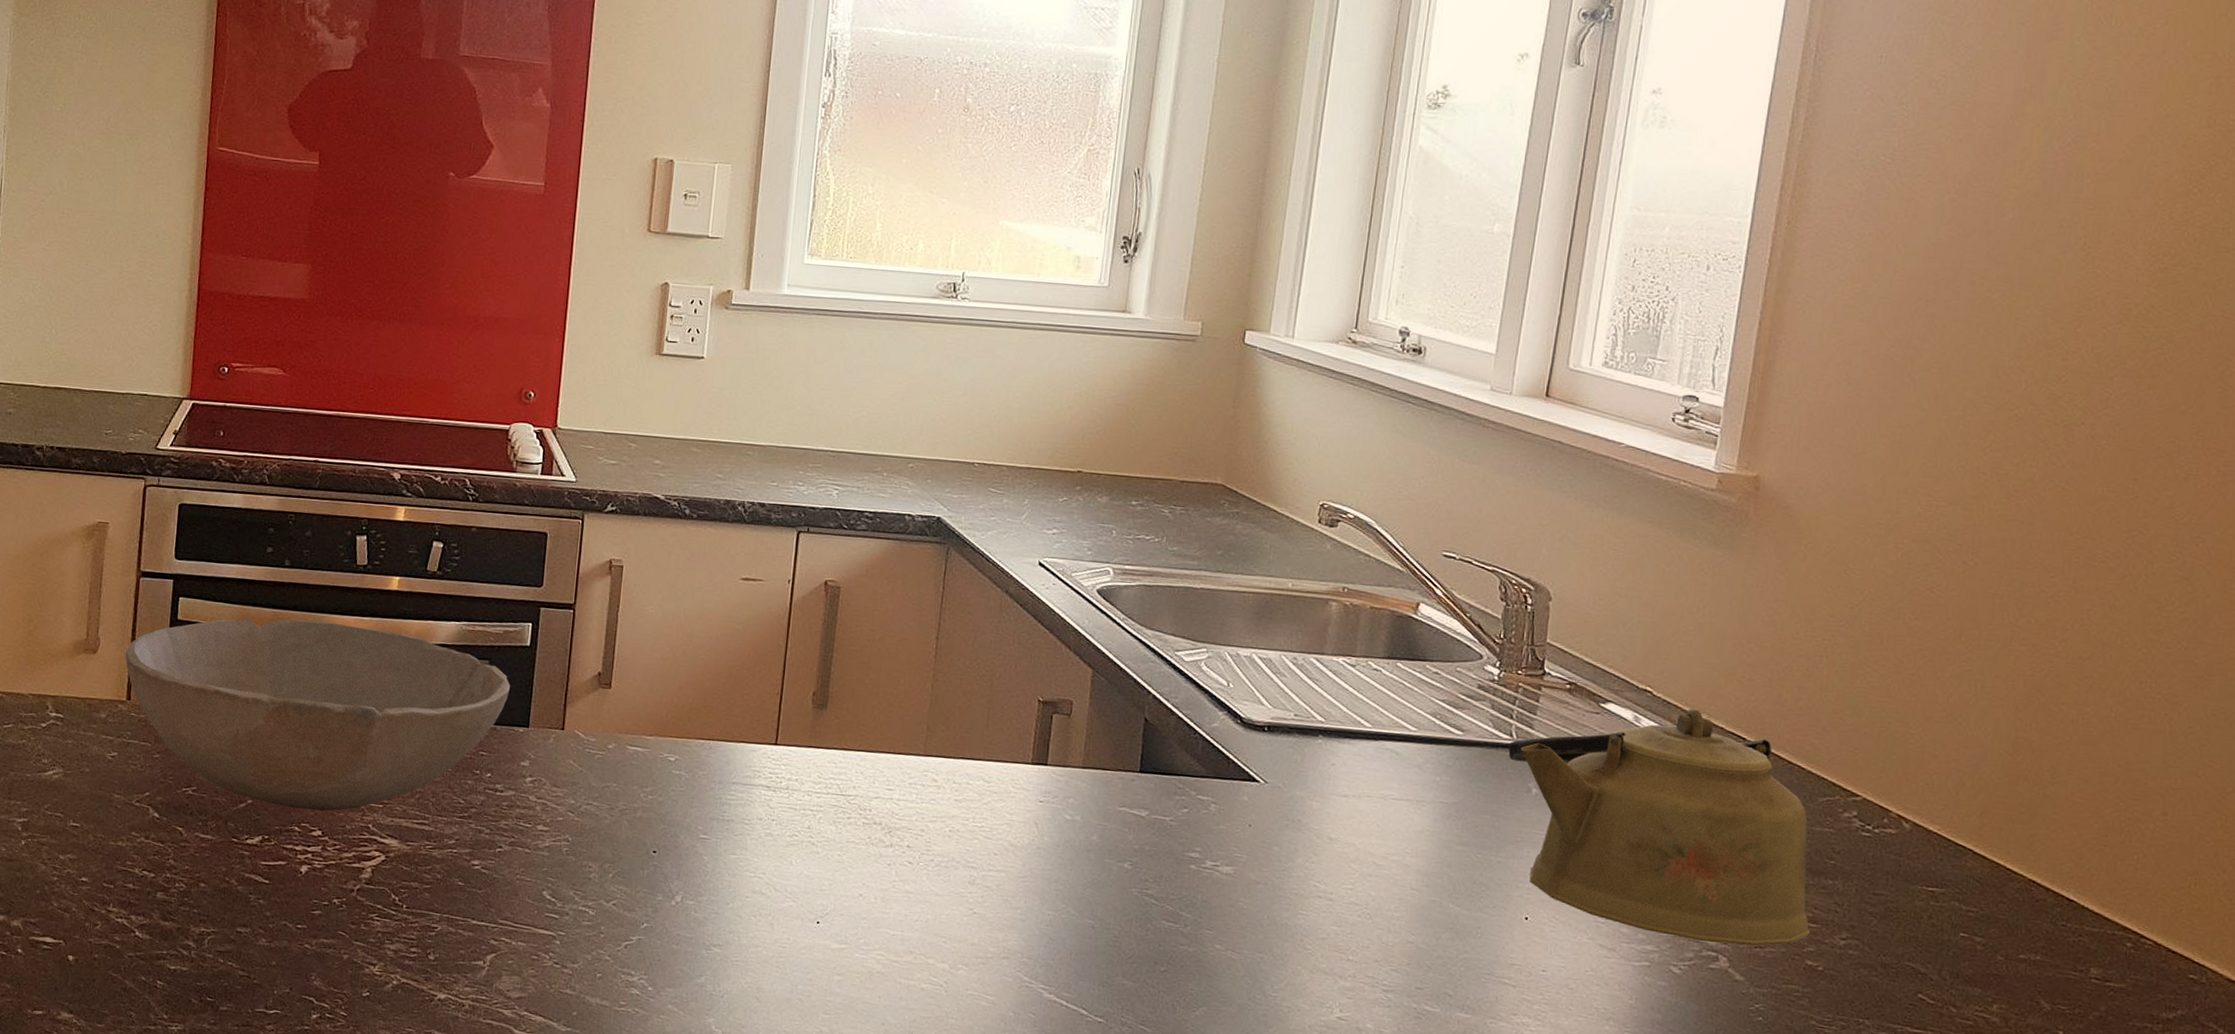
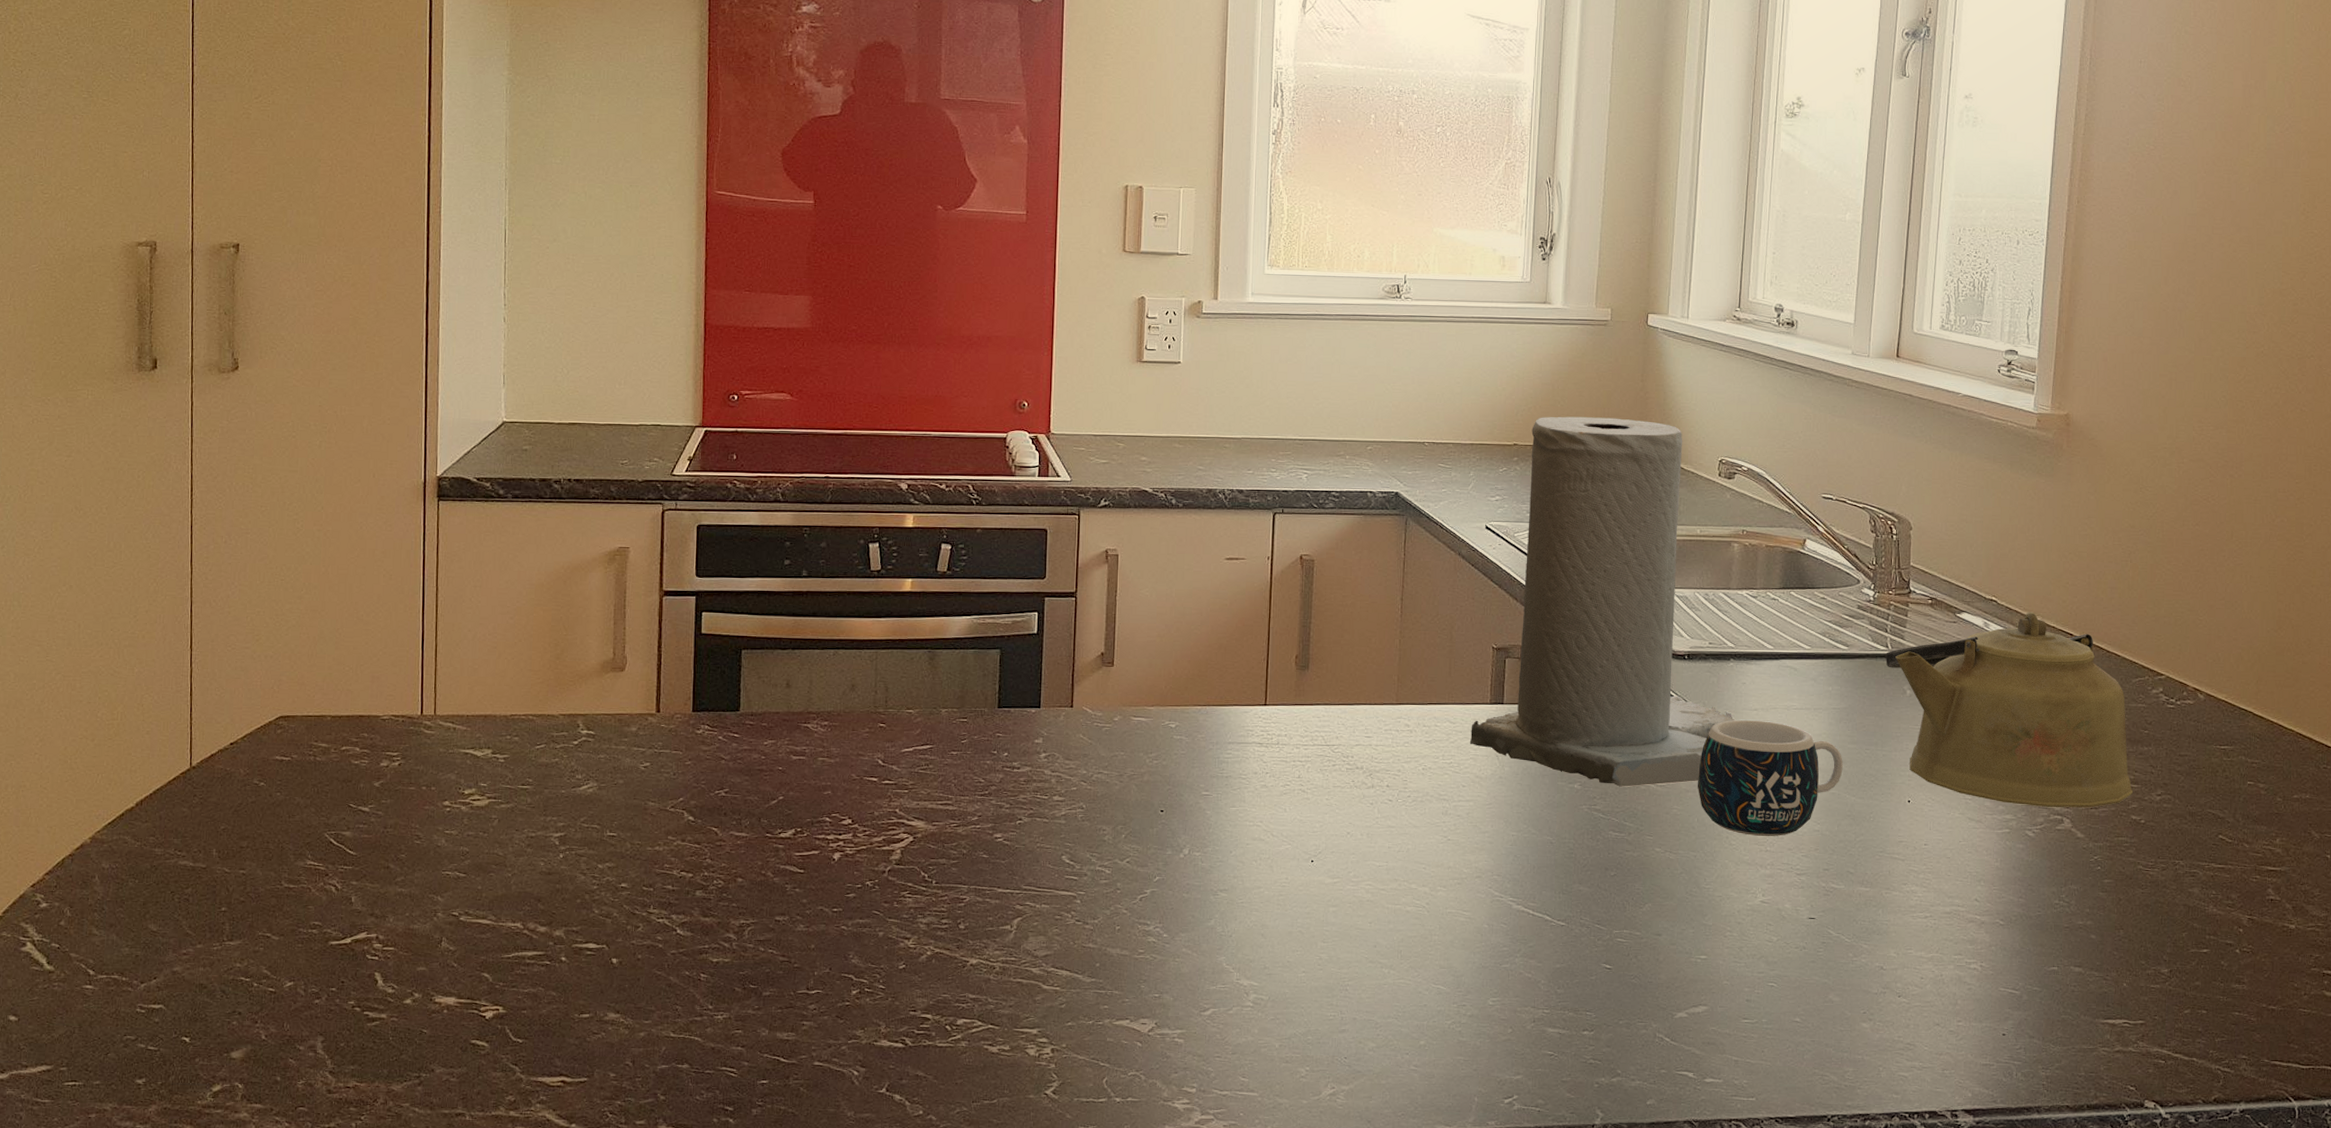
bowl: present [125,619,511,812] -> none [652,625,1022,801]
paper towel: none [1005,442,1319,873] -> present [1469,416,1734,787]
mug: none [1270,805,1448,945] -> present [1698,719,1843,837]

